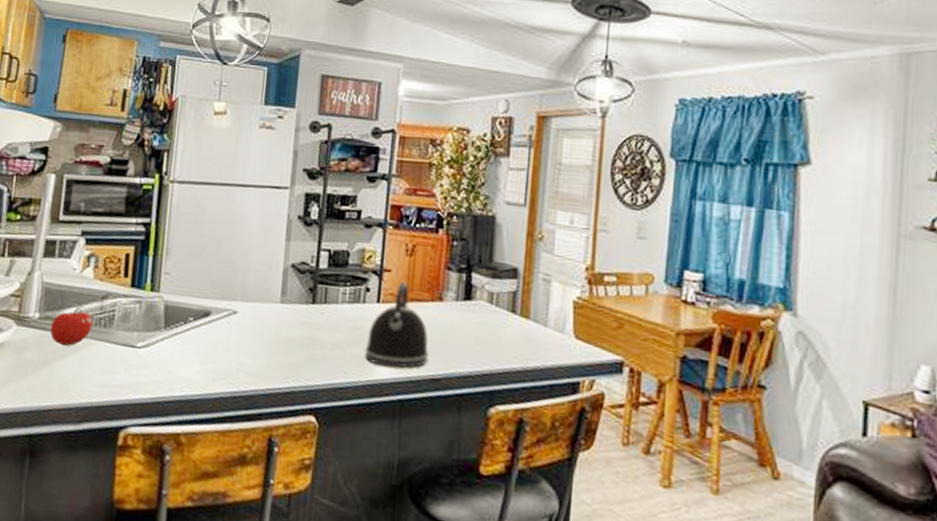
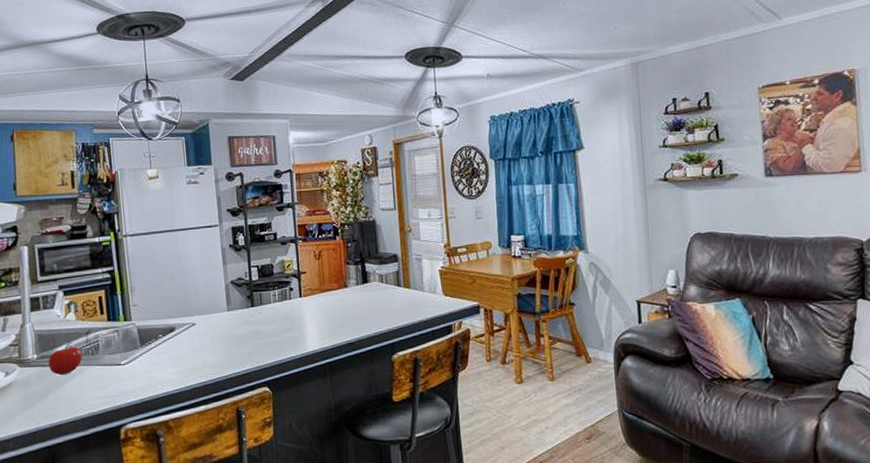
kettle: present [364,281,430,369] -> none [296,279,344,342]

